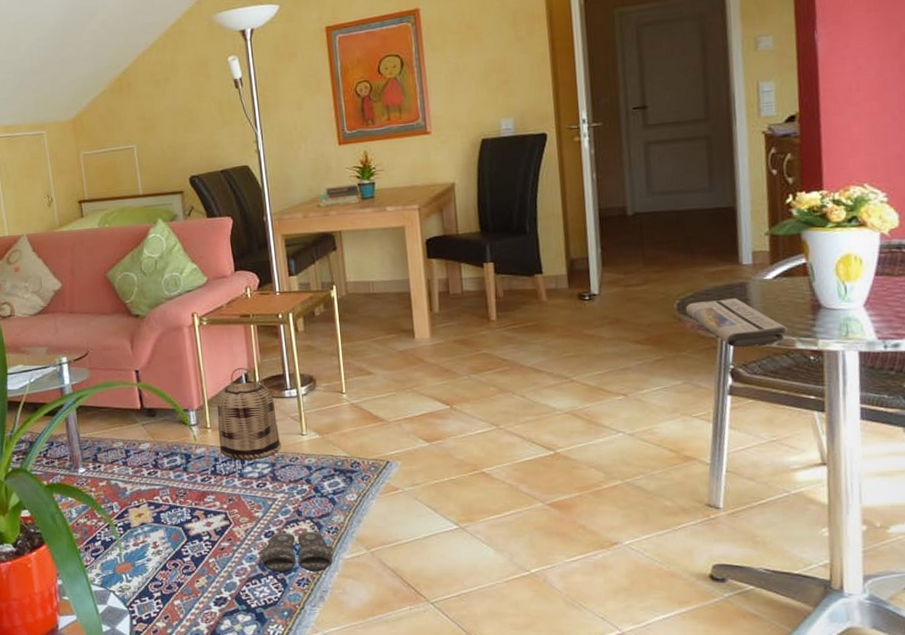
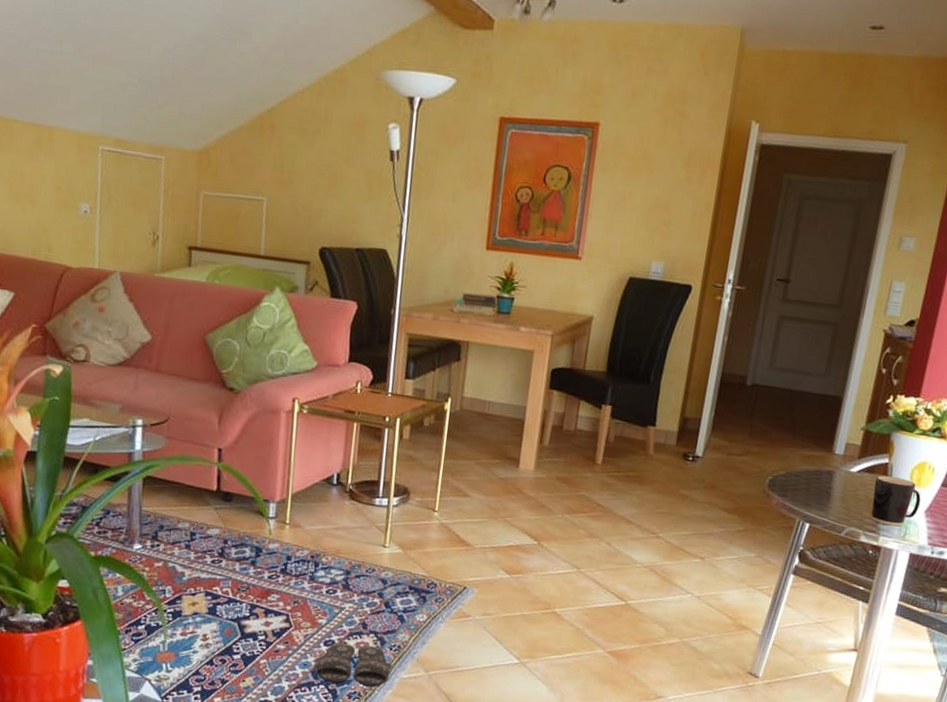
basket: present [217,367,282,460] -> none [294,465,363,565]
newspaper: present [685,298,787,348] -> none [774,481,857,533]
mug: none [795,275,857,327] -> present [870,475,921,527]

